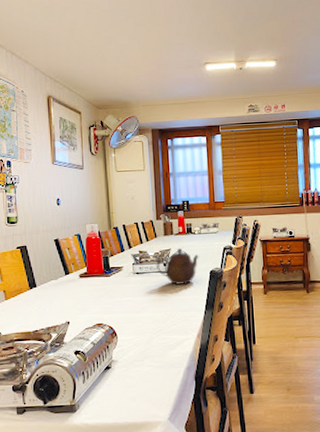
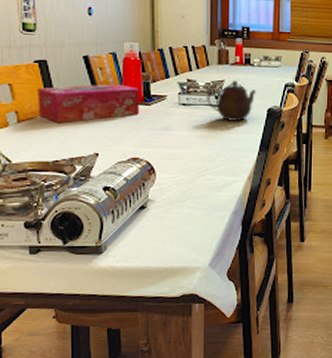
tissue box: none [20,260,101,298] -> present [37,84,139,124]

